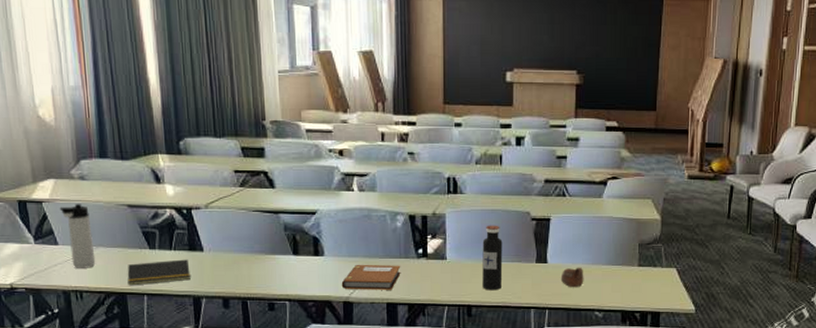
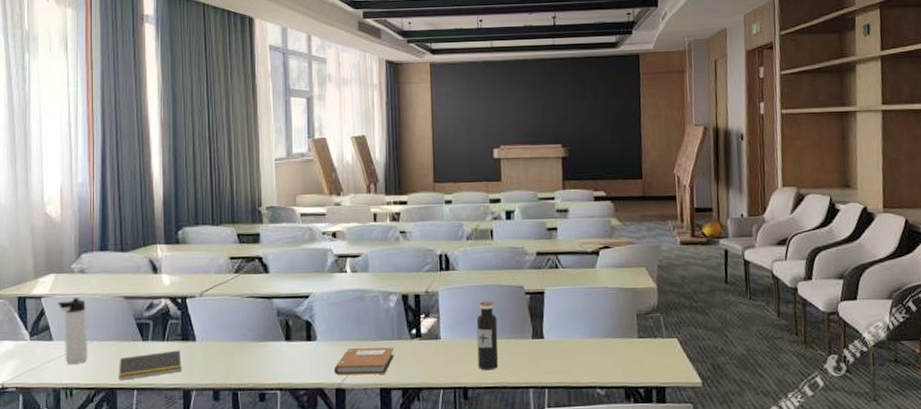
cup: present [560,267,584,288] -> none [558,341,583,364]

